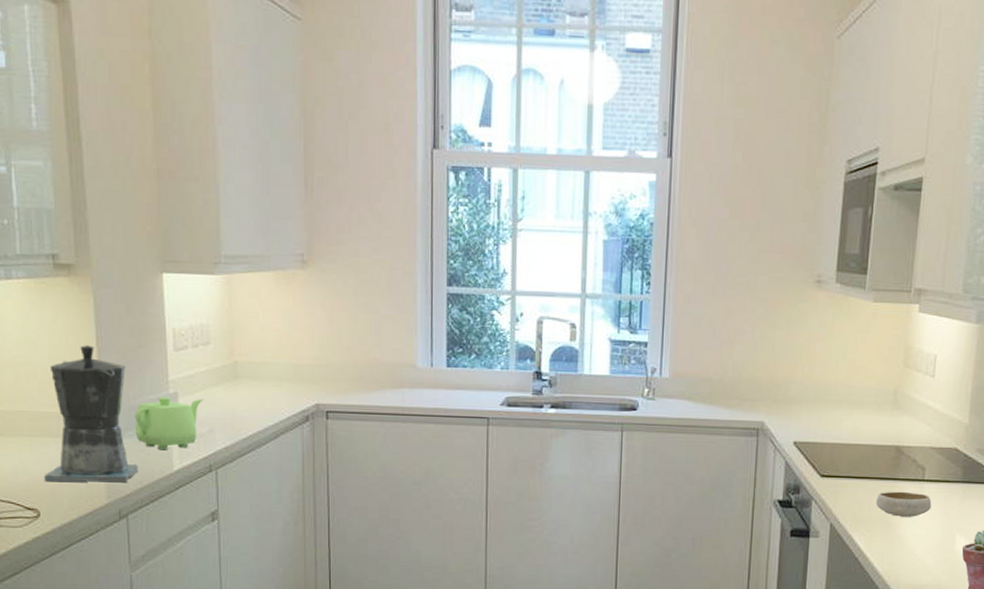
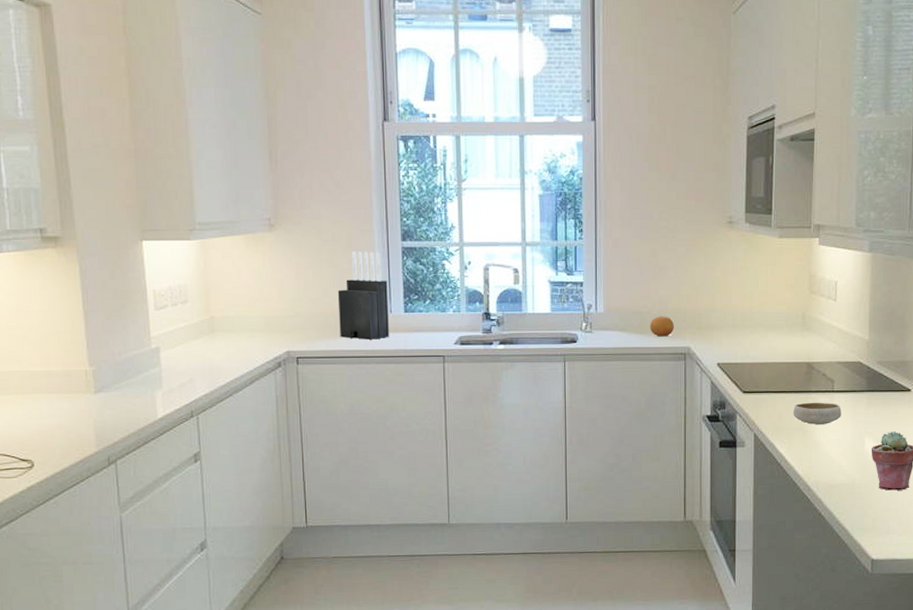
coffee maker: present [43,345,139,483] -> none [36,309,125,435]
teapot: present [135,396,204,449] -> none [120,351,184,399]
knife block: none [374,295,430,396] -> present [337,251,389,340]
fruit: none [720,385,747,409] -> present [650,316,674,337]

